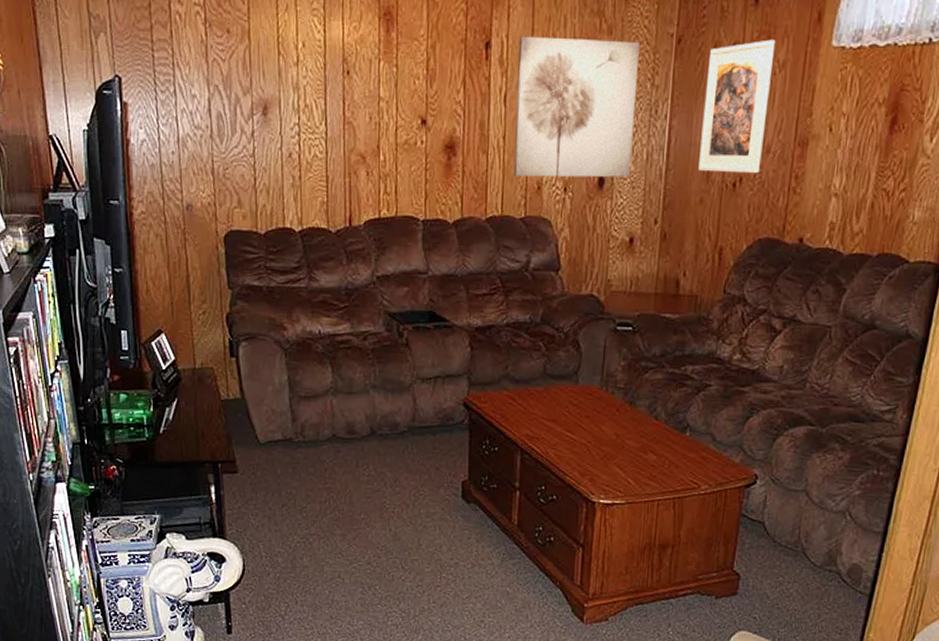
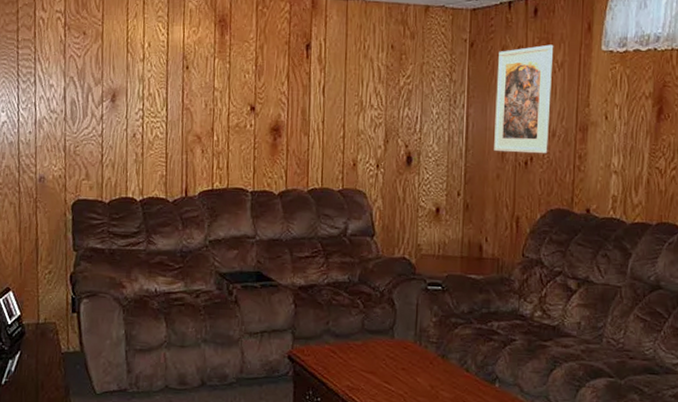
wall art: present [513,35,639,178] -> none [331,39,438,157]

